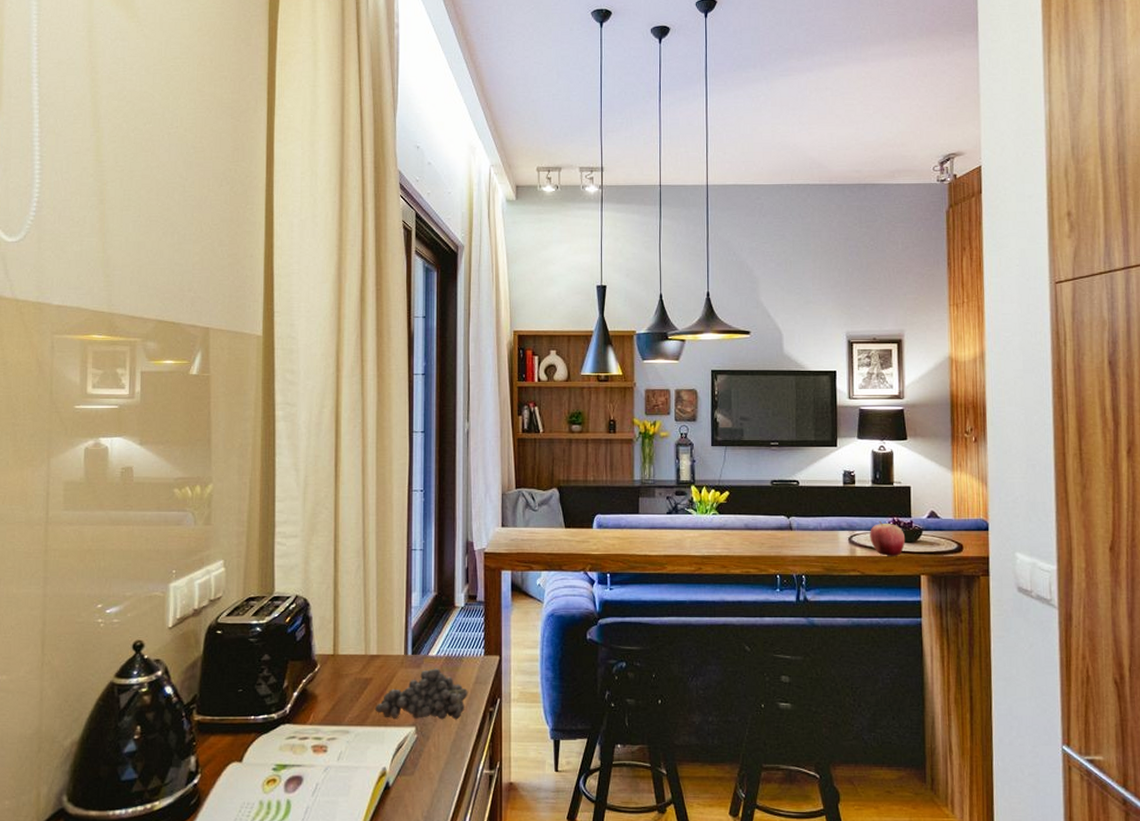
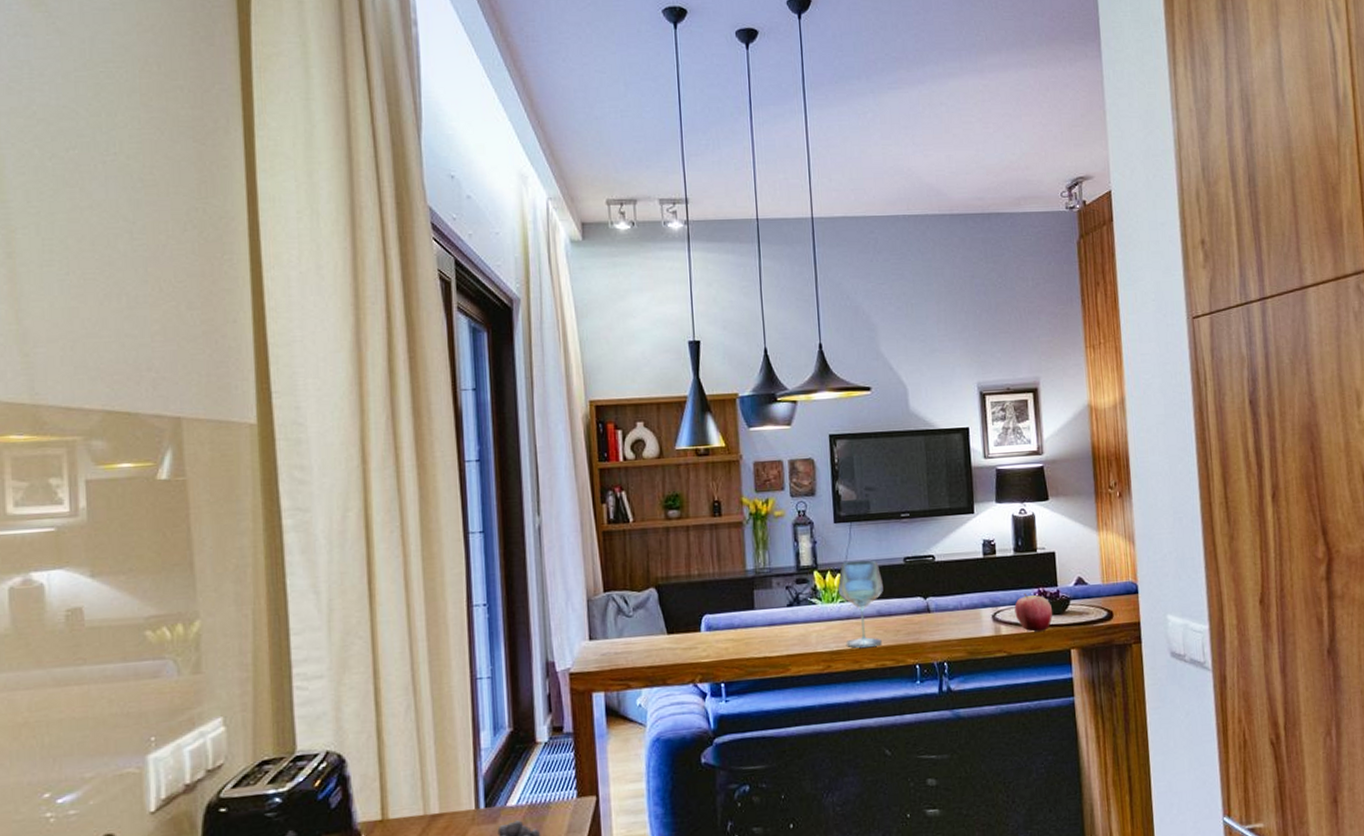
wine glass: none [711,480,751,555] -> present [837,560,883,648]

